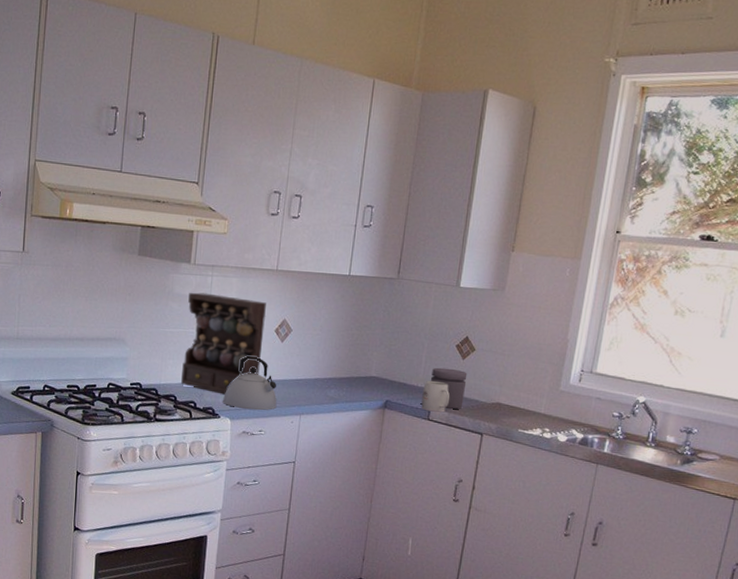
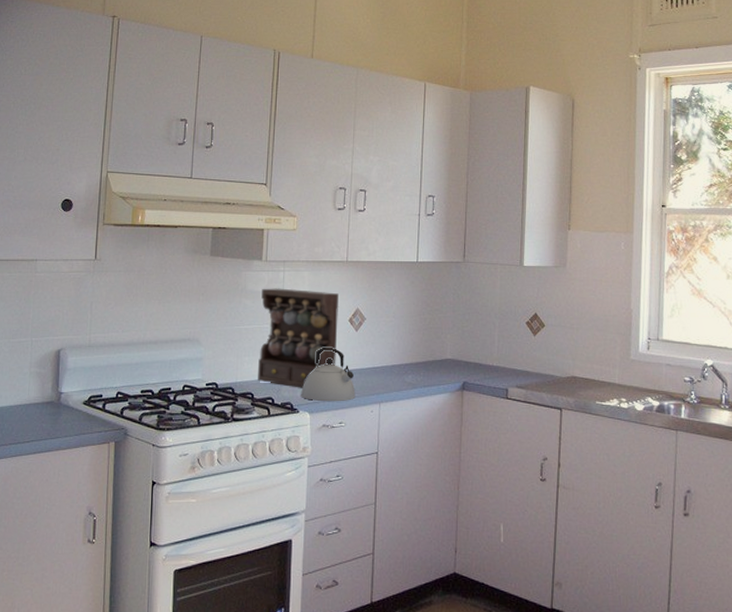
mug: present [421,380,450,413] -> none [499,358,526,390]
jar: present [430,367,468,410] -> none [504,345,540,387]

